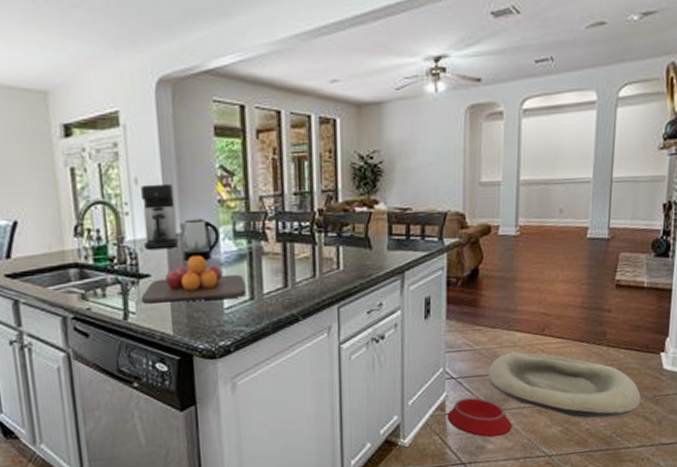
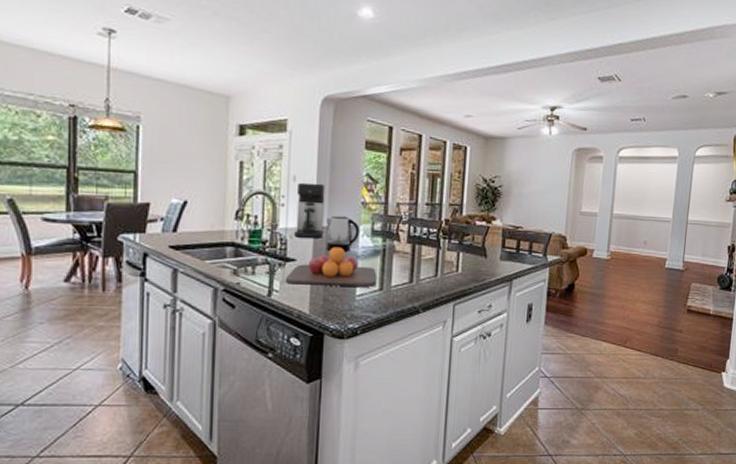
pet bowl: present [447,397,512,437] -> none [538,396,594,433]
dog bed: present [488,351,641,419] -> none [577,359,704,426]

